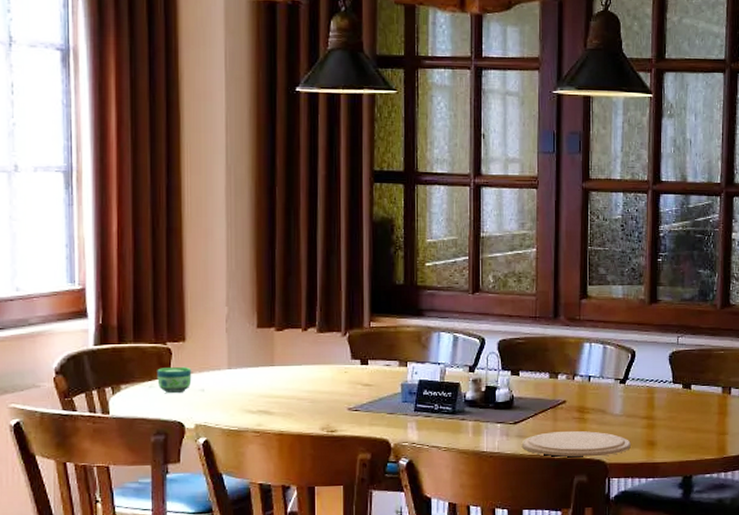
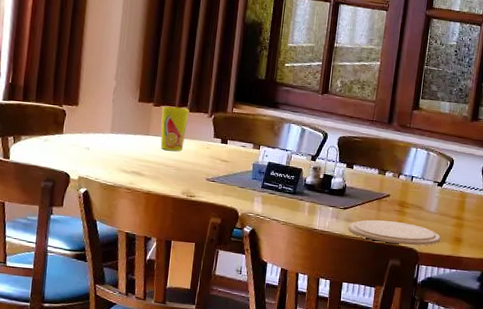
cup: present [157,366,192,394] -> none [51,125,81,149]
cup: none [285,328,319,380] -> present [160,106,190,151]

